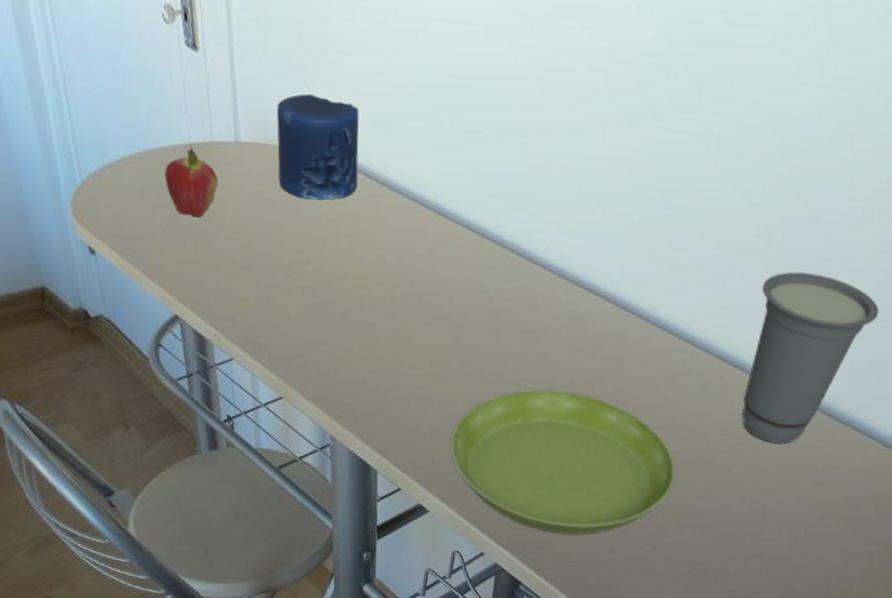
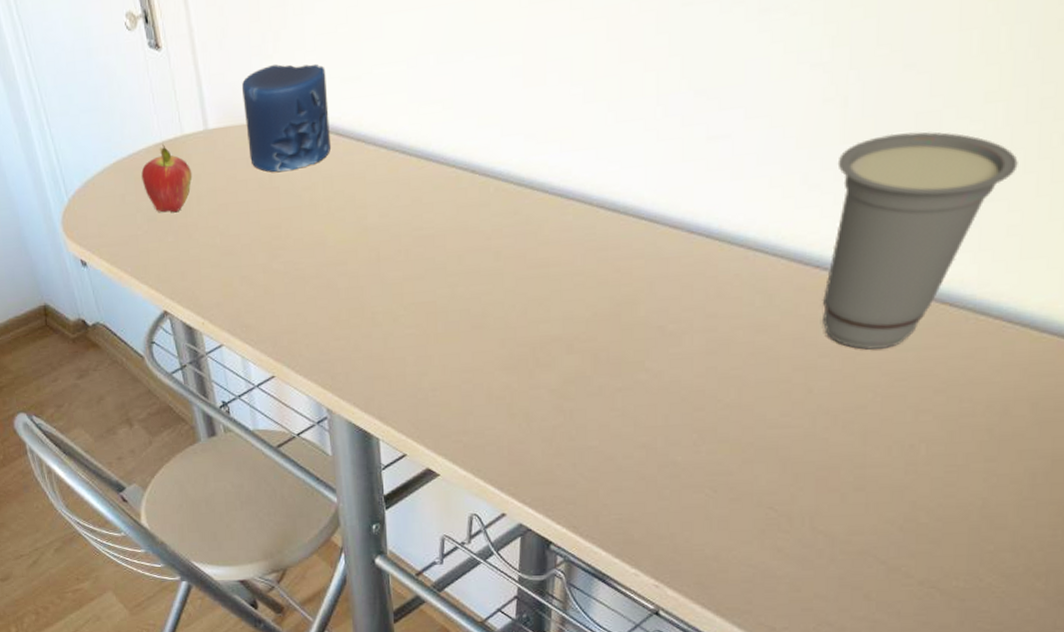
saucer: present [450,389,676,534] -> none [456,326,737,485]

